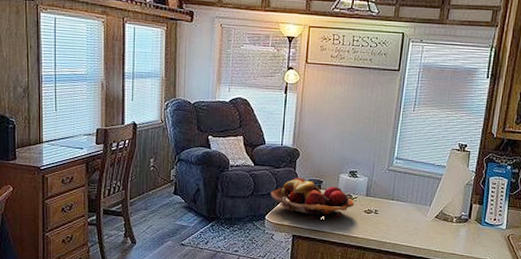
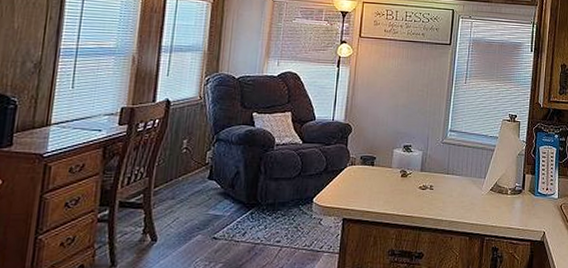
fruit basket: present [270,177,354,220] -> none [319,154,408,199]

